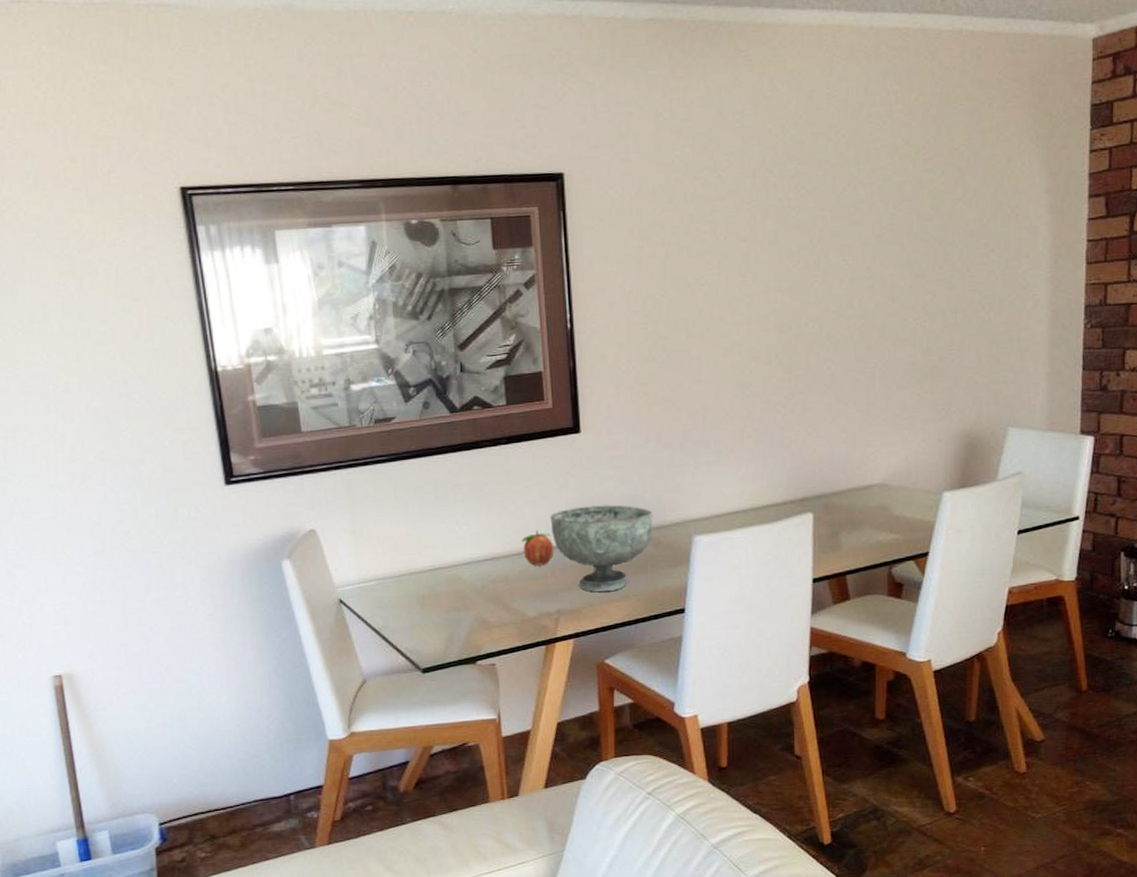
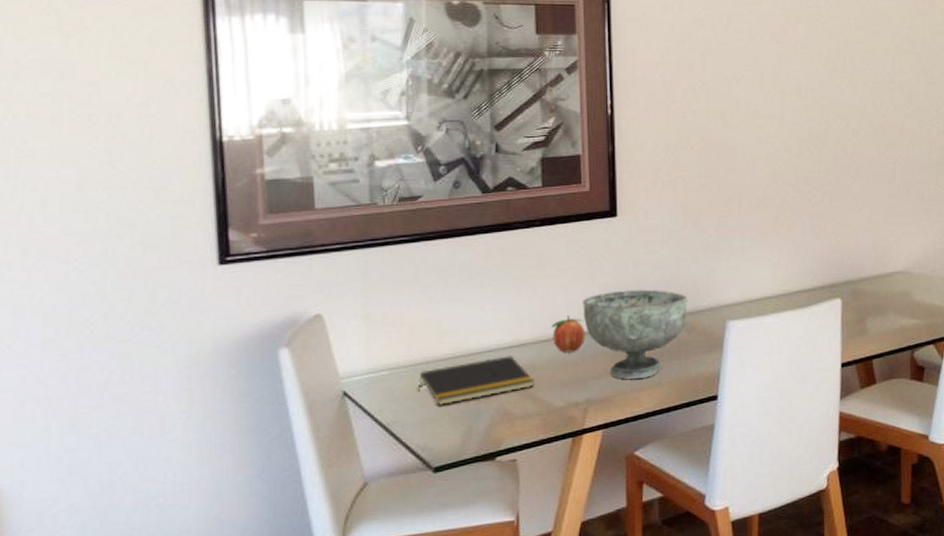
notepad: none [404,568,508,613] -> present [419,355,534,405]

